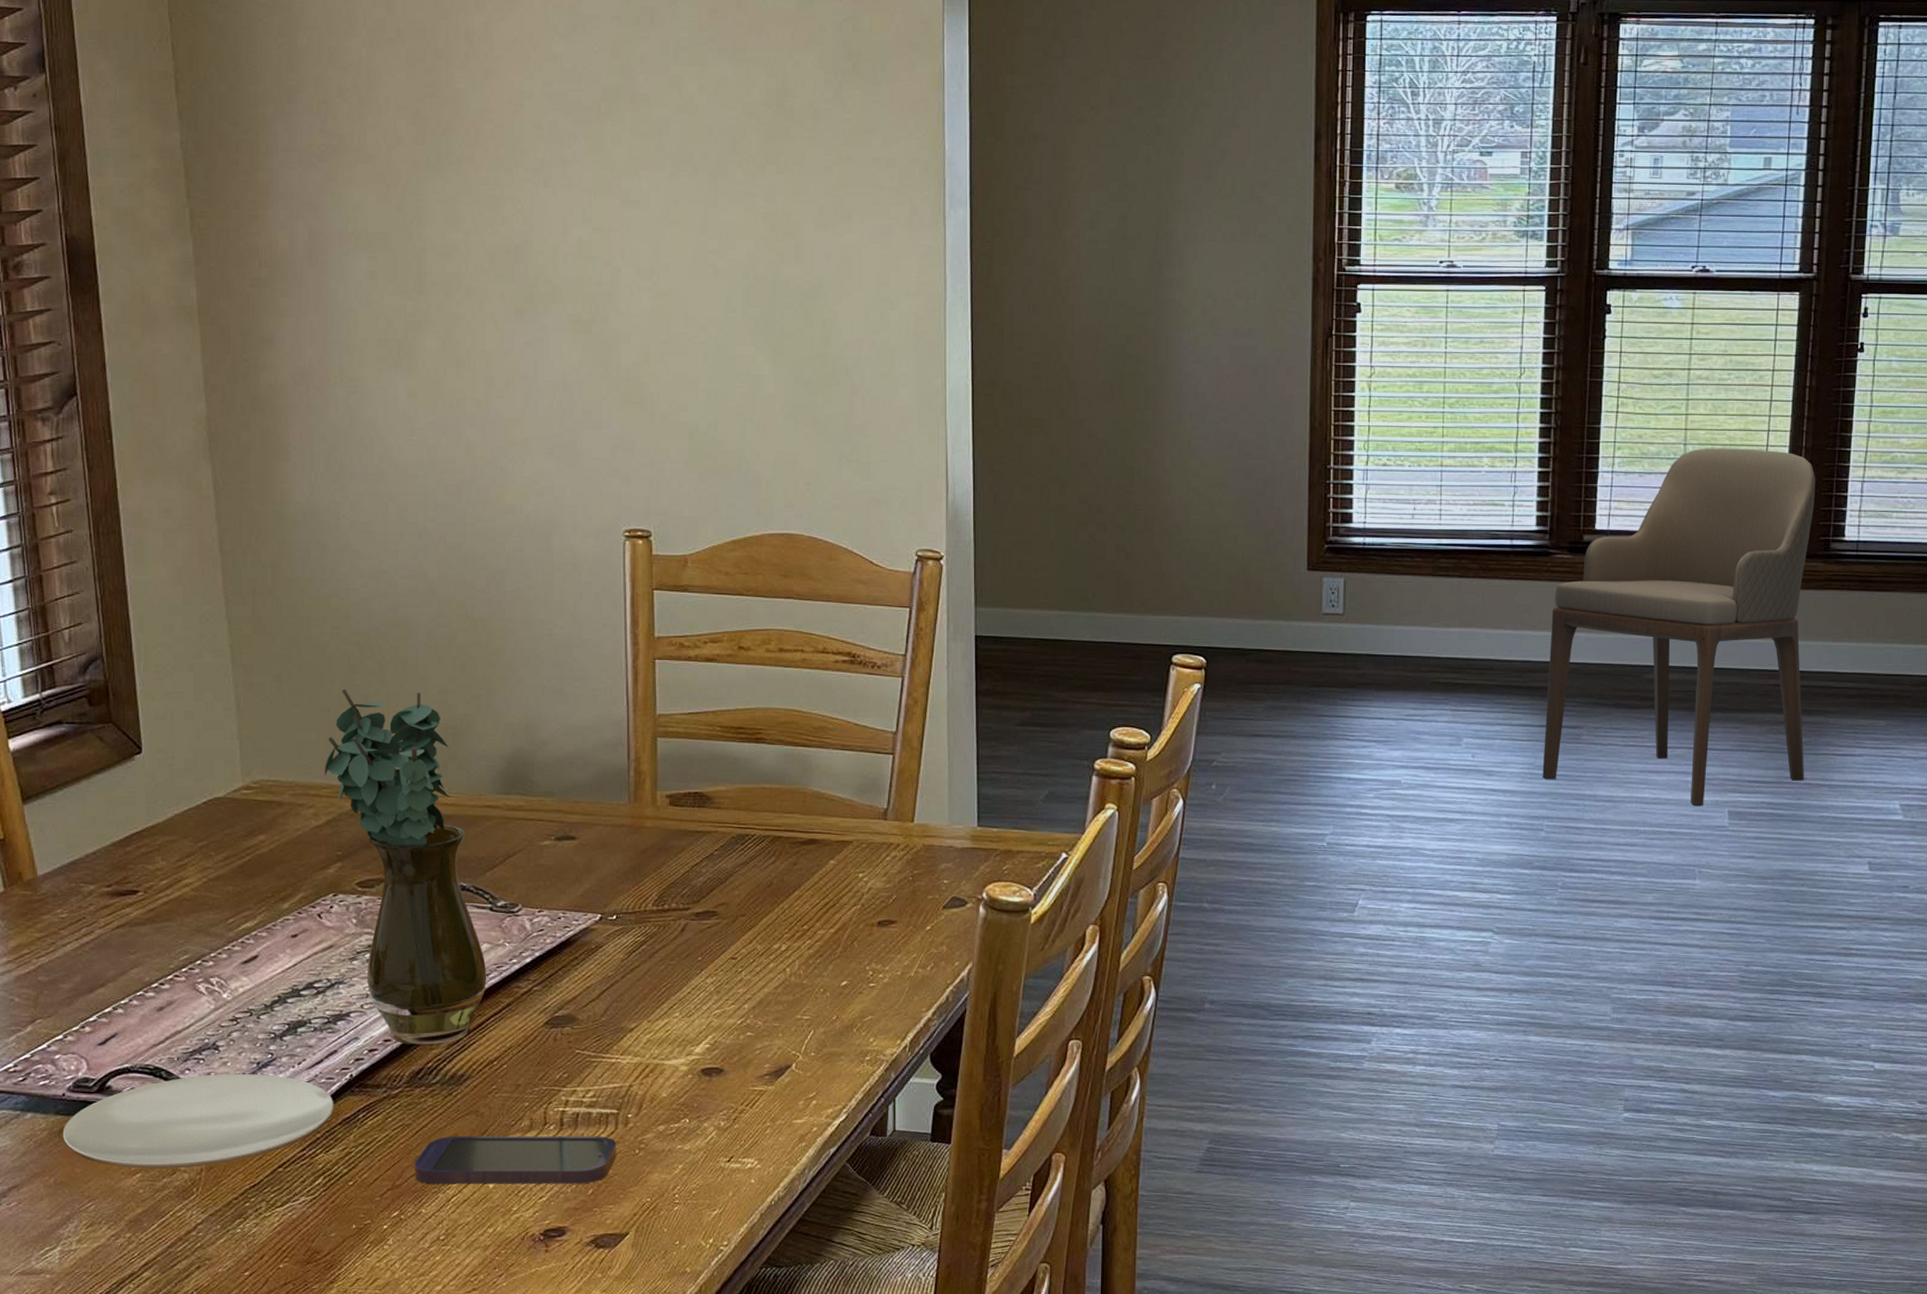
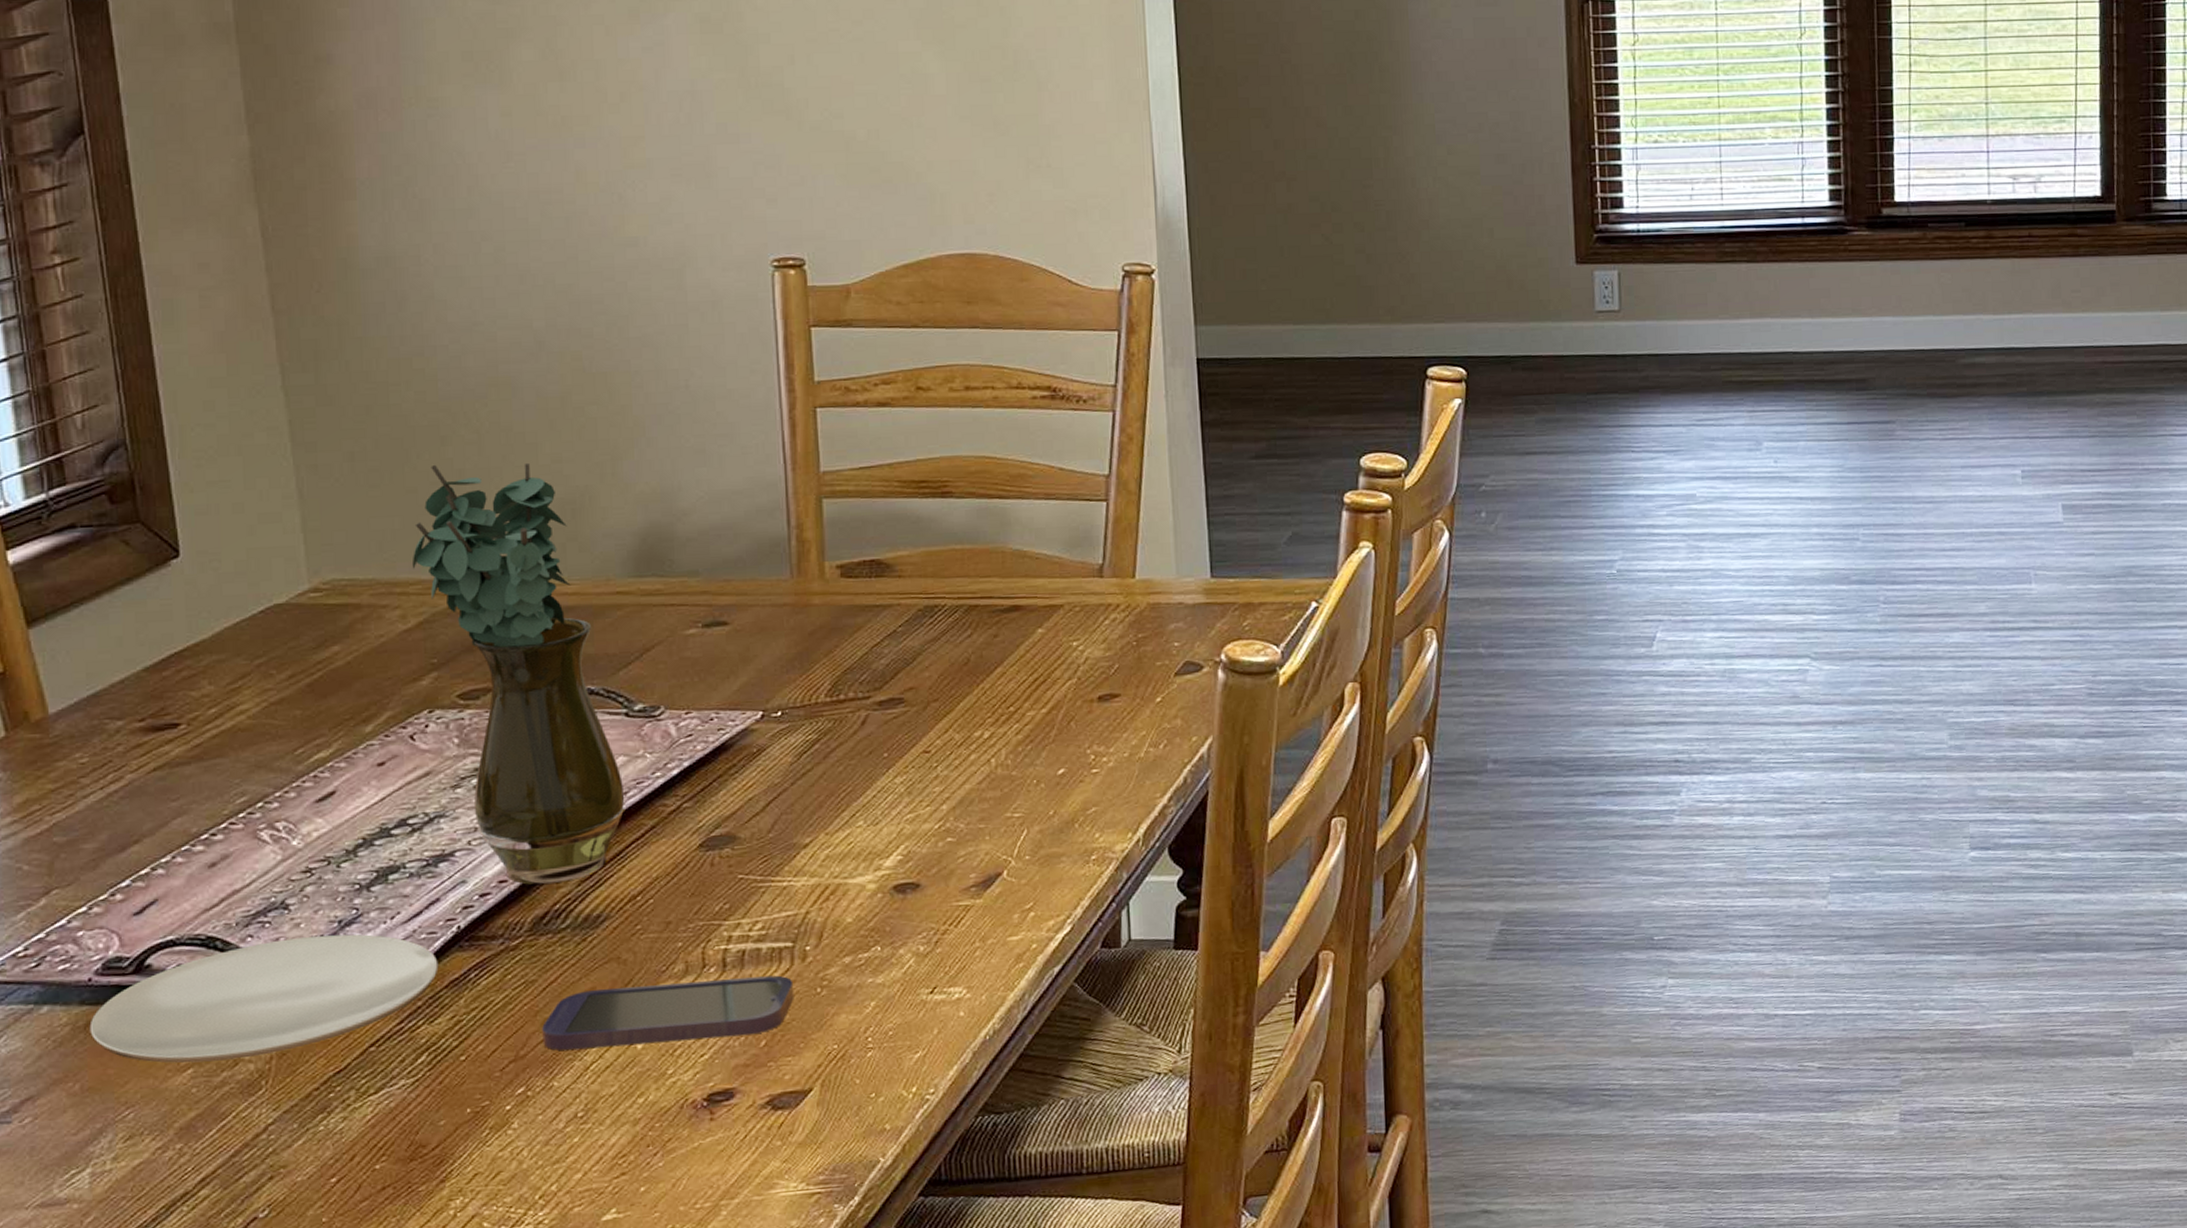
armchair: present [1542,448,1816,805] -> none [1852,105,2143,501]

